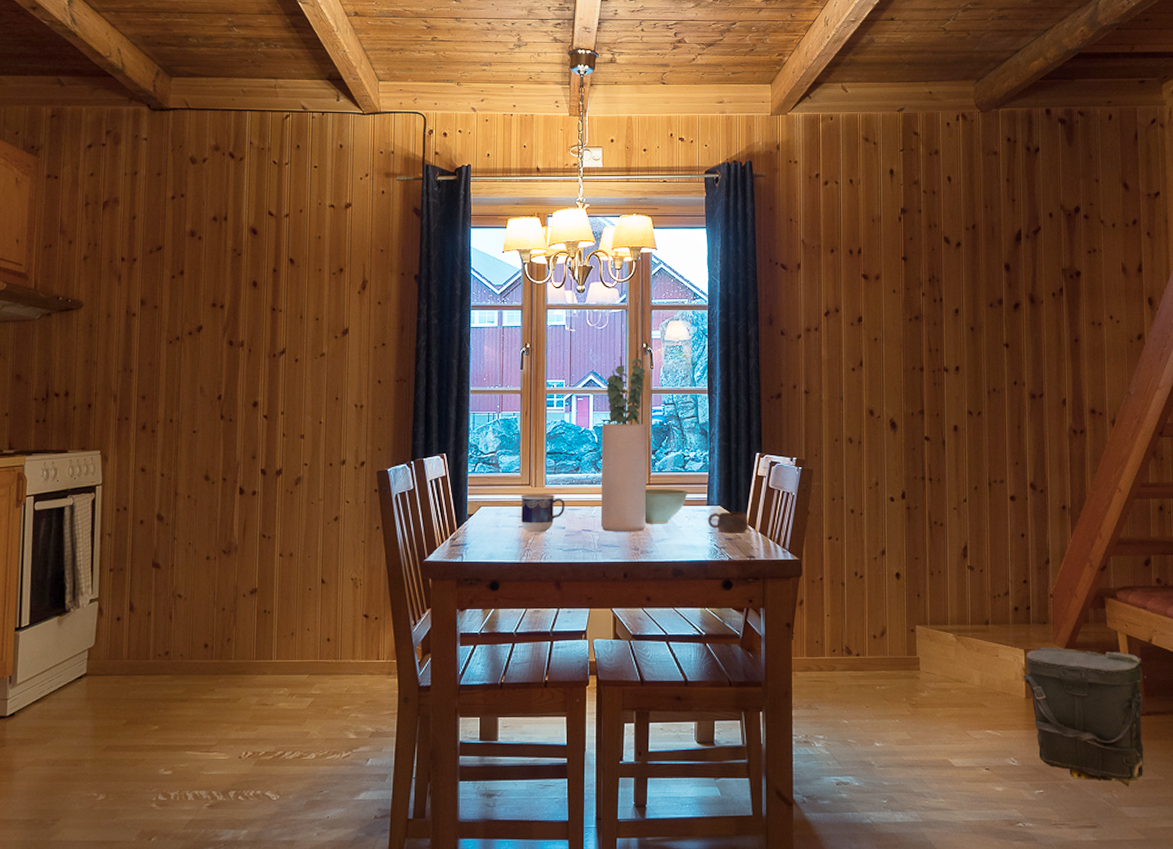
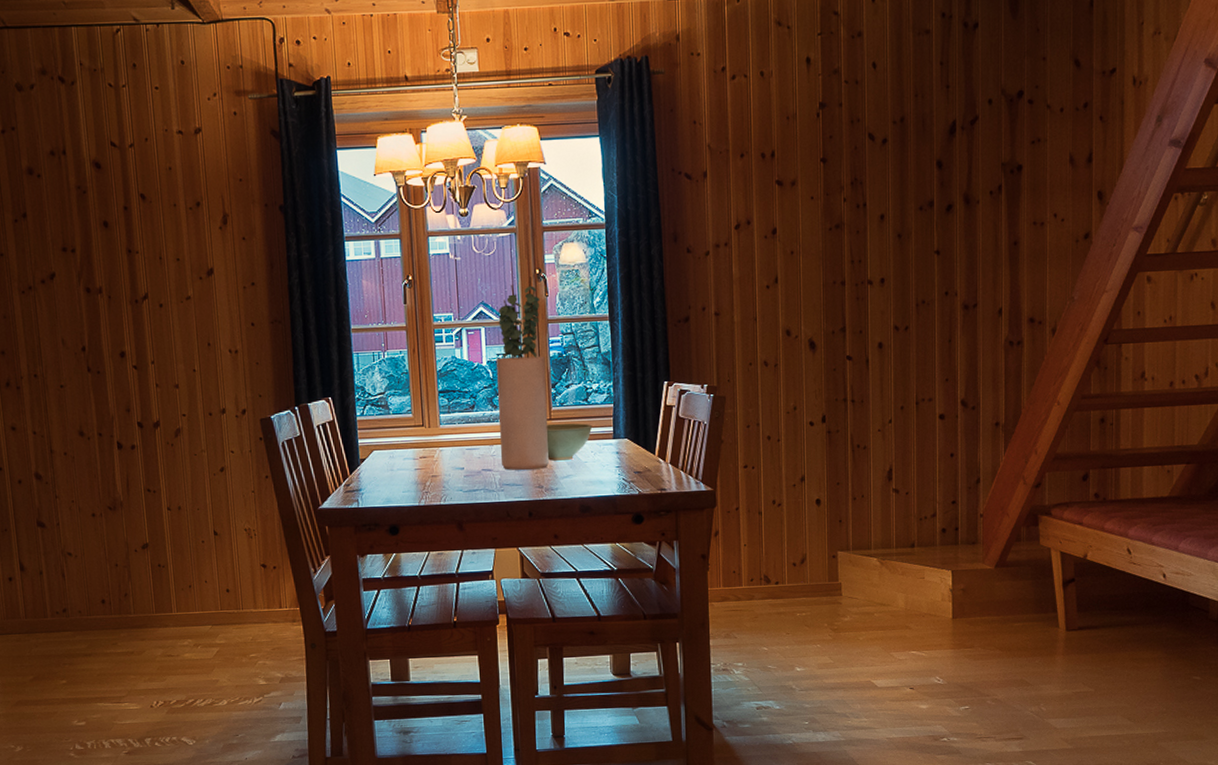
cup: present [520,493,566,533] -> none [414,434,463,476]
cup: present [707,512,748,533] -> none [614,444,658,467]
bag: present [1023,646,1146,787] -> none [950,566,1079,700]

